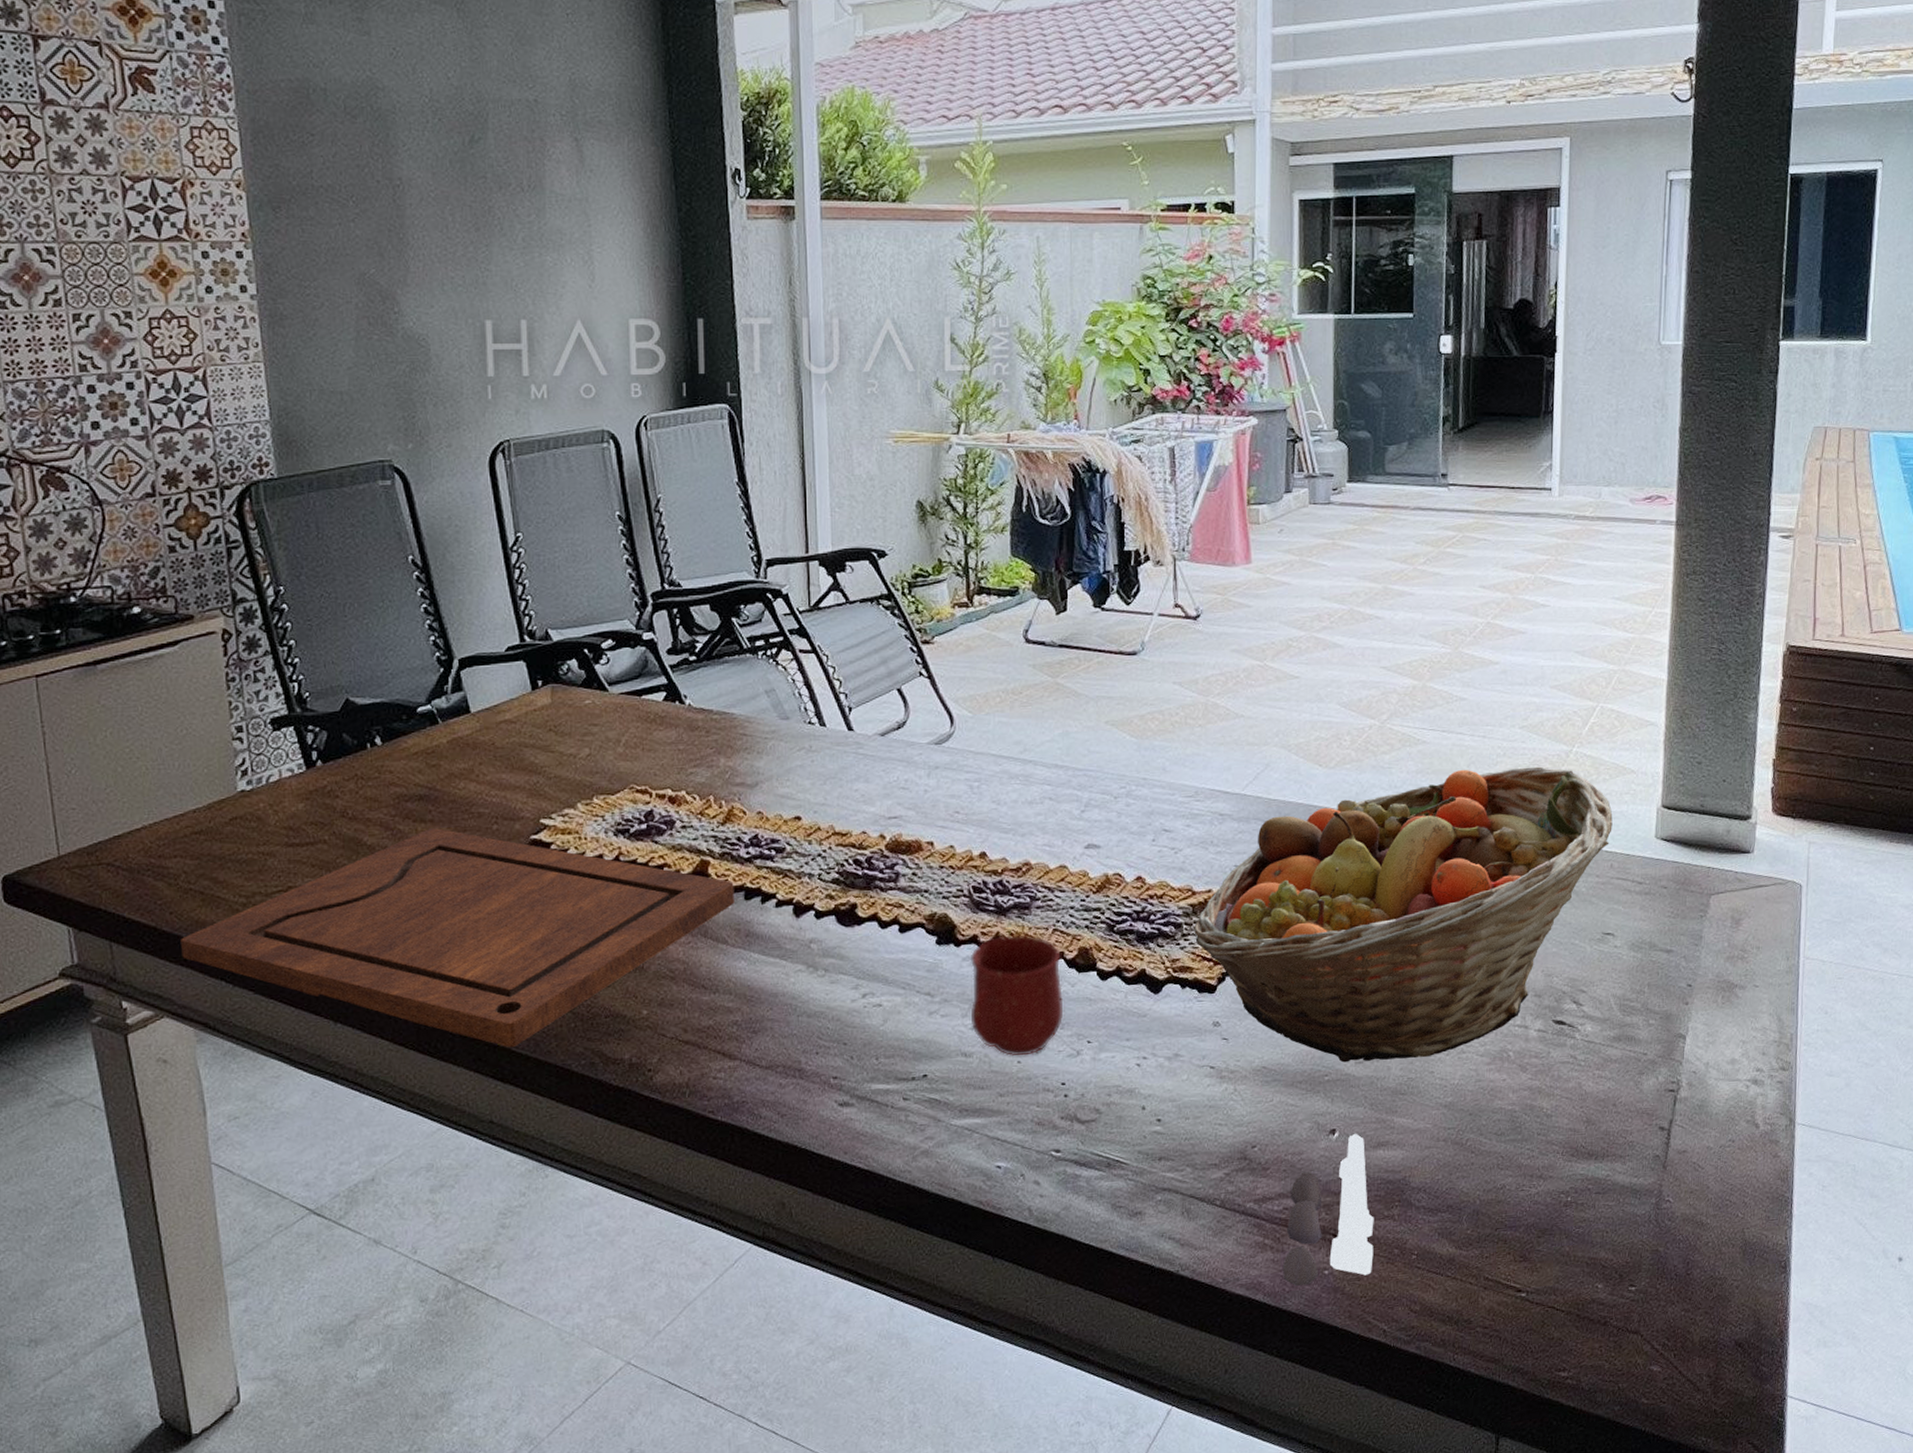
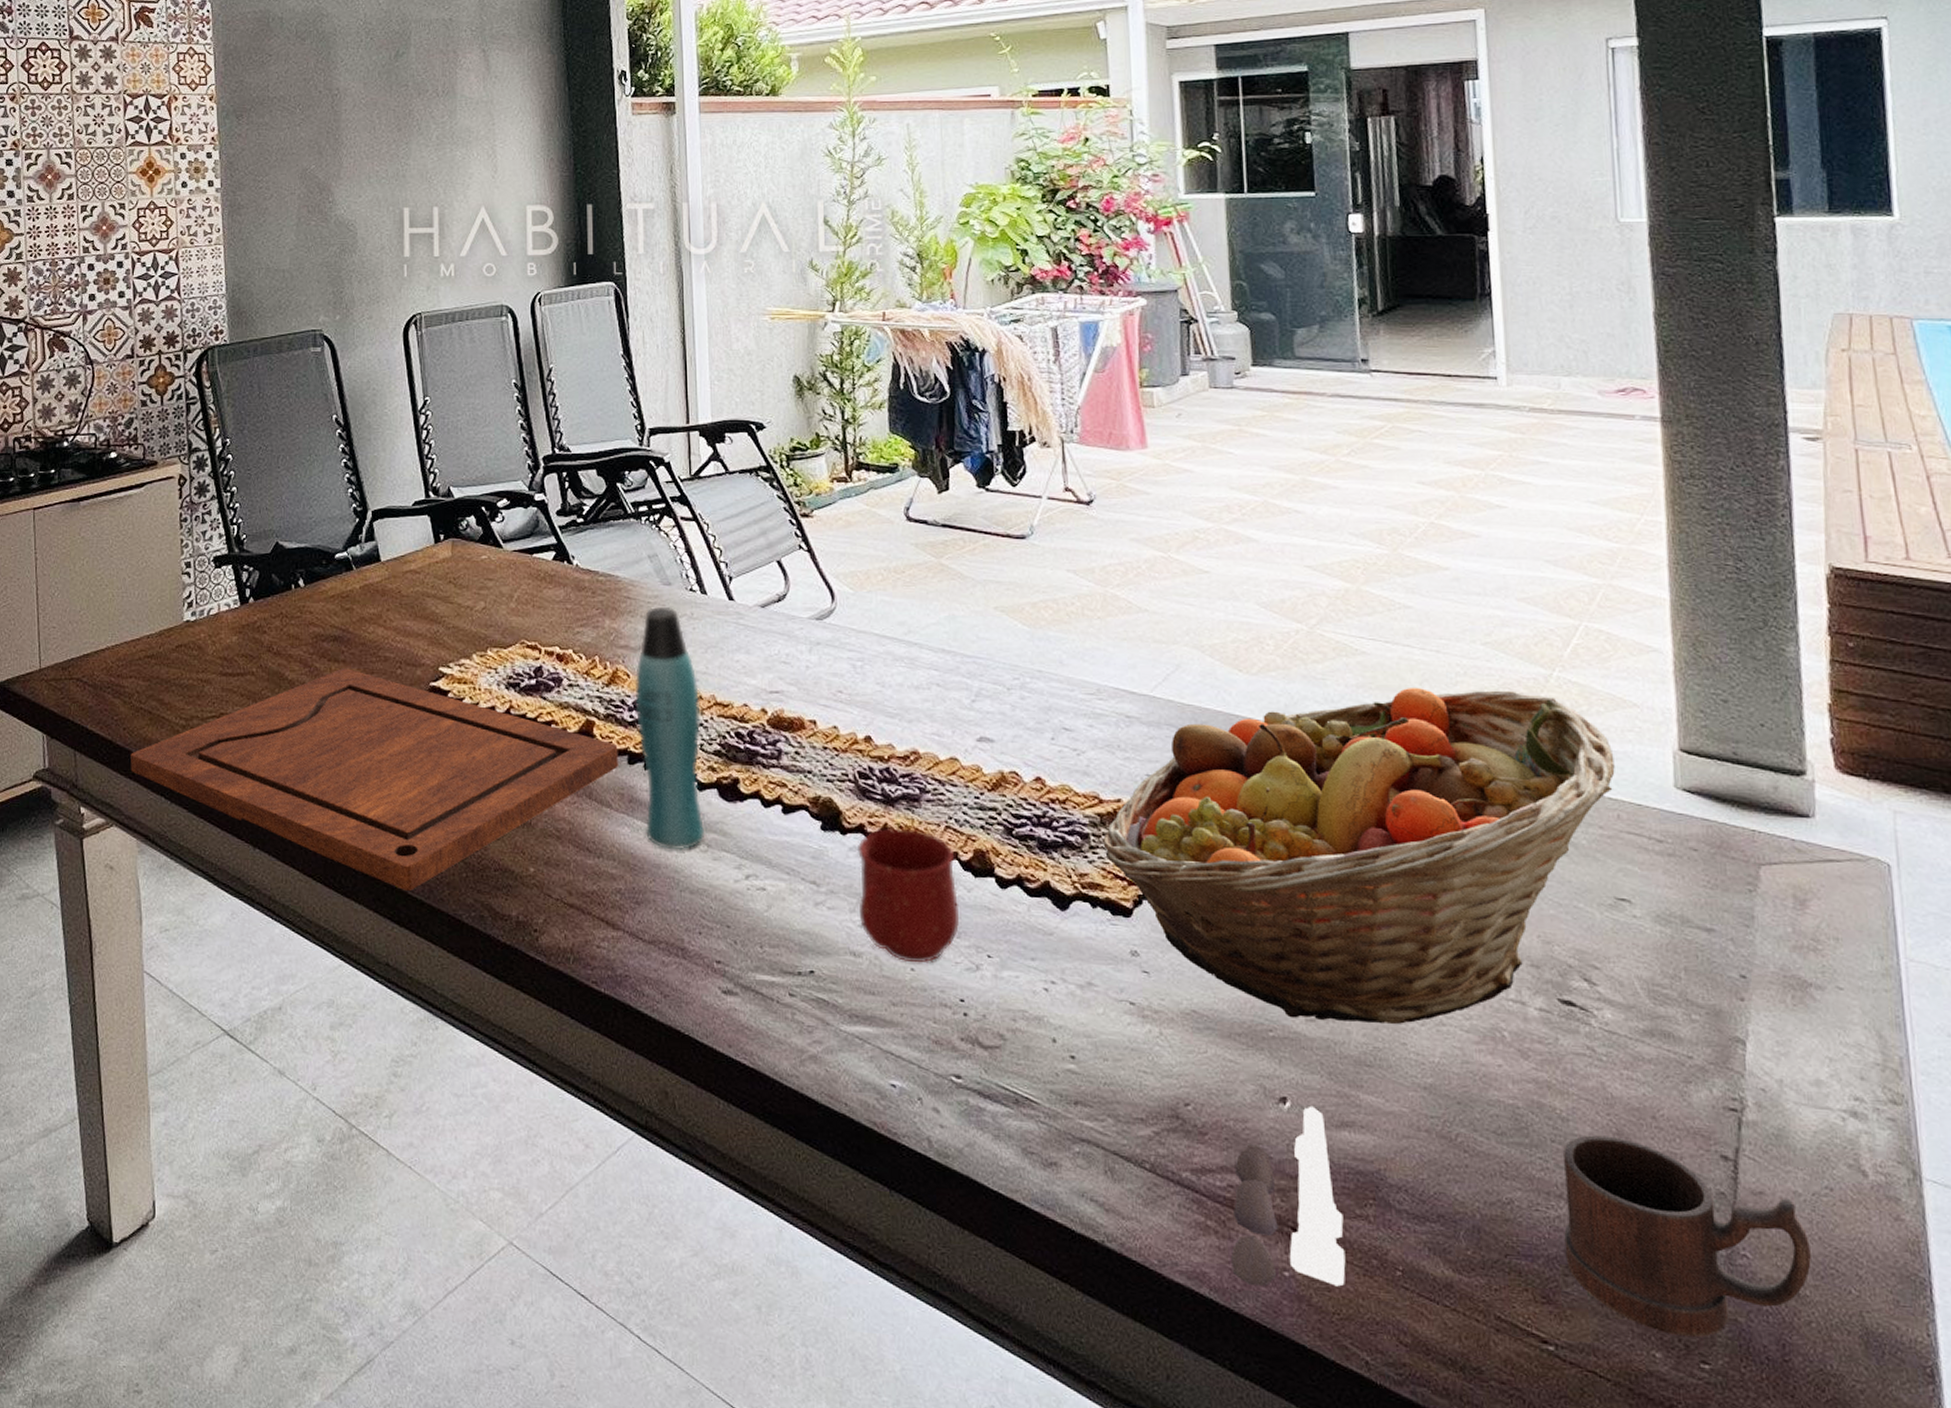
bottle: none [751,741,823,979] -> present [634,606,705,851]
mug: none [1540,1124,1714,1269] -> present [1563,1135,1811,1337]

